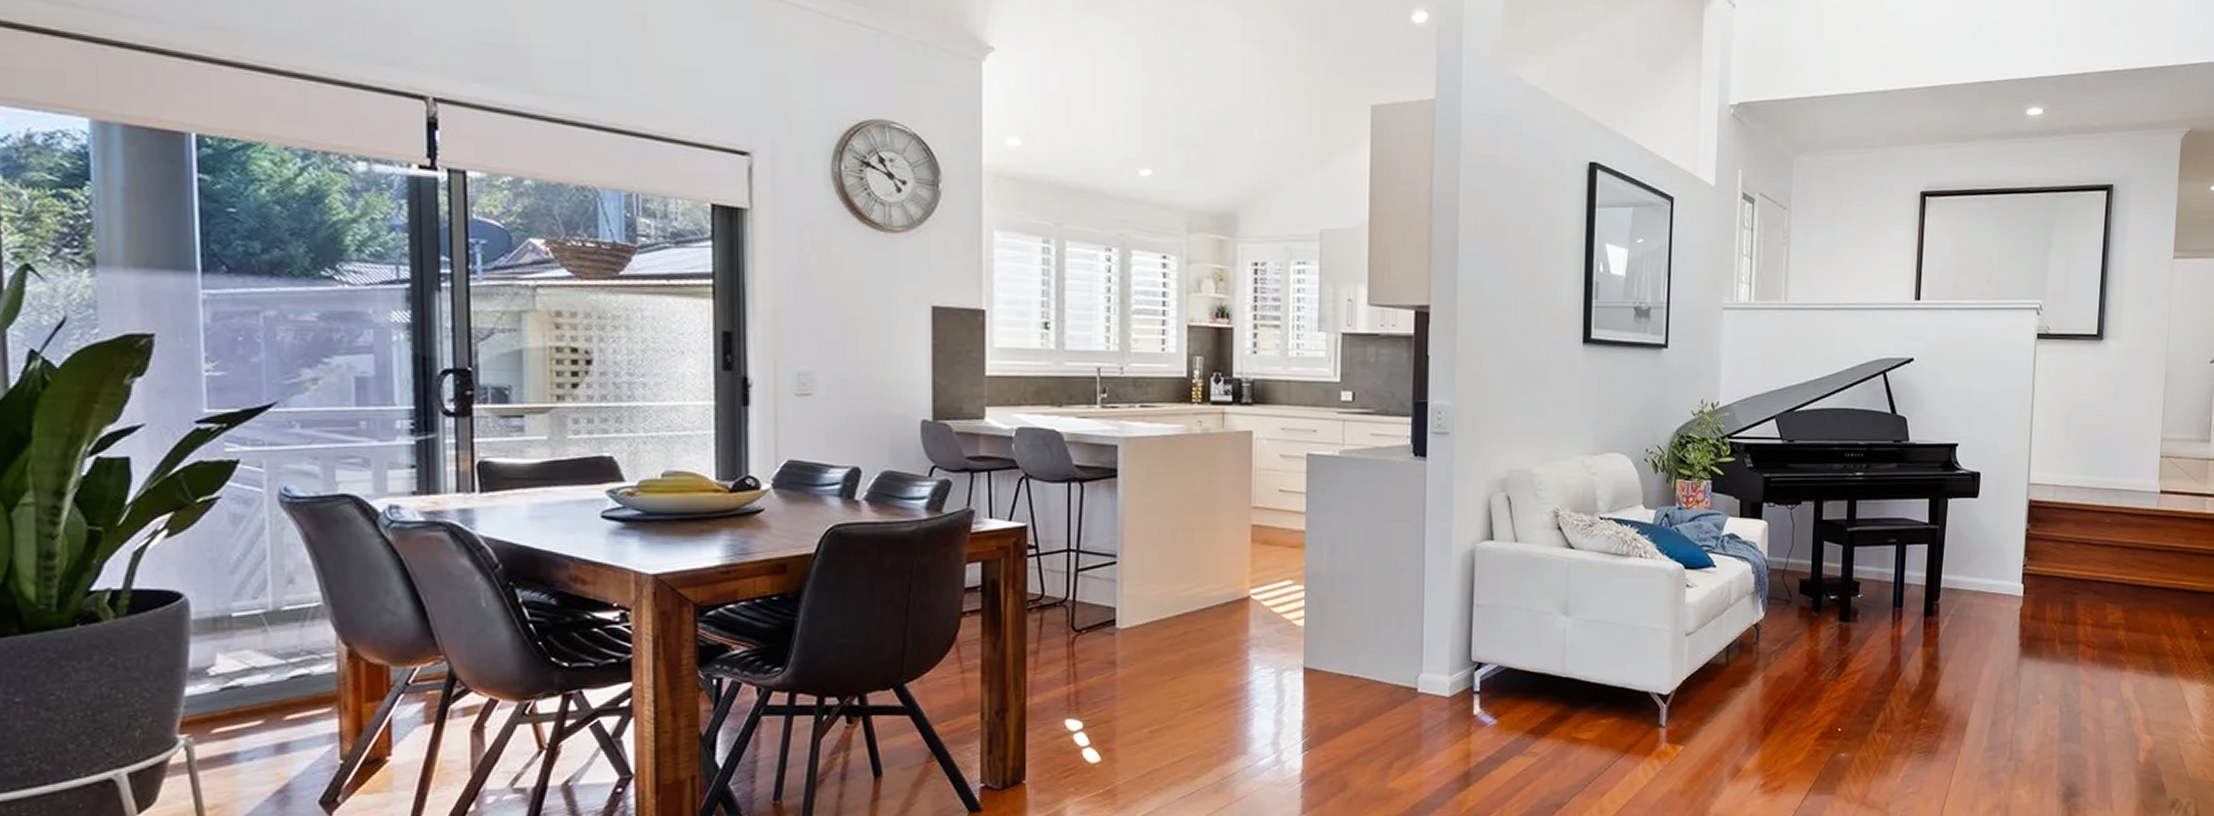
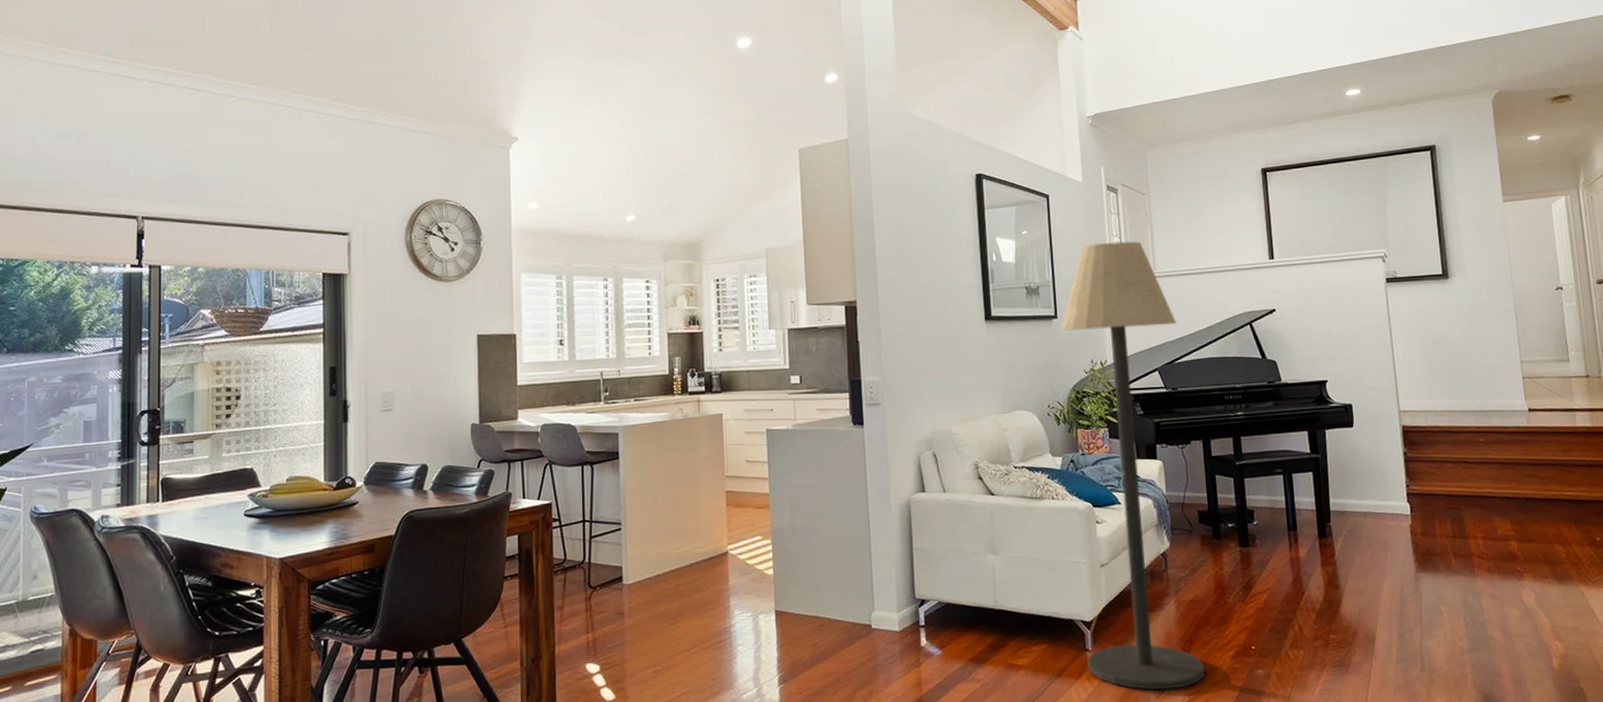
floor lamp: none [1659,262,1804,771] -> present [1061,241,1205,690]

